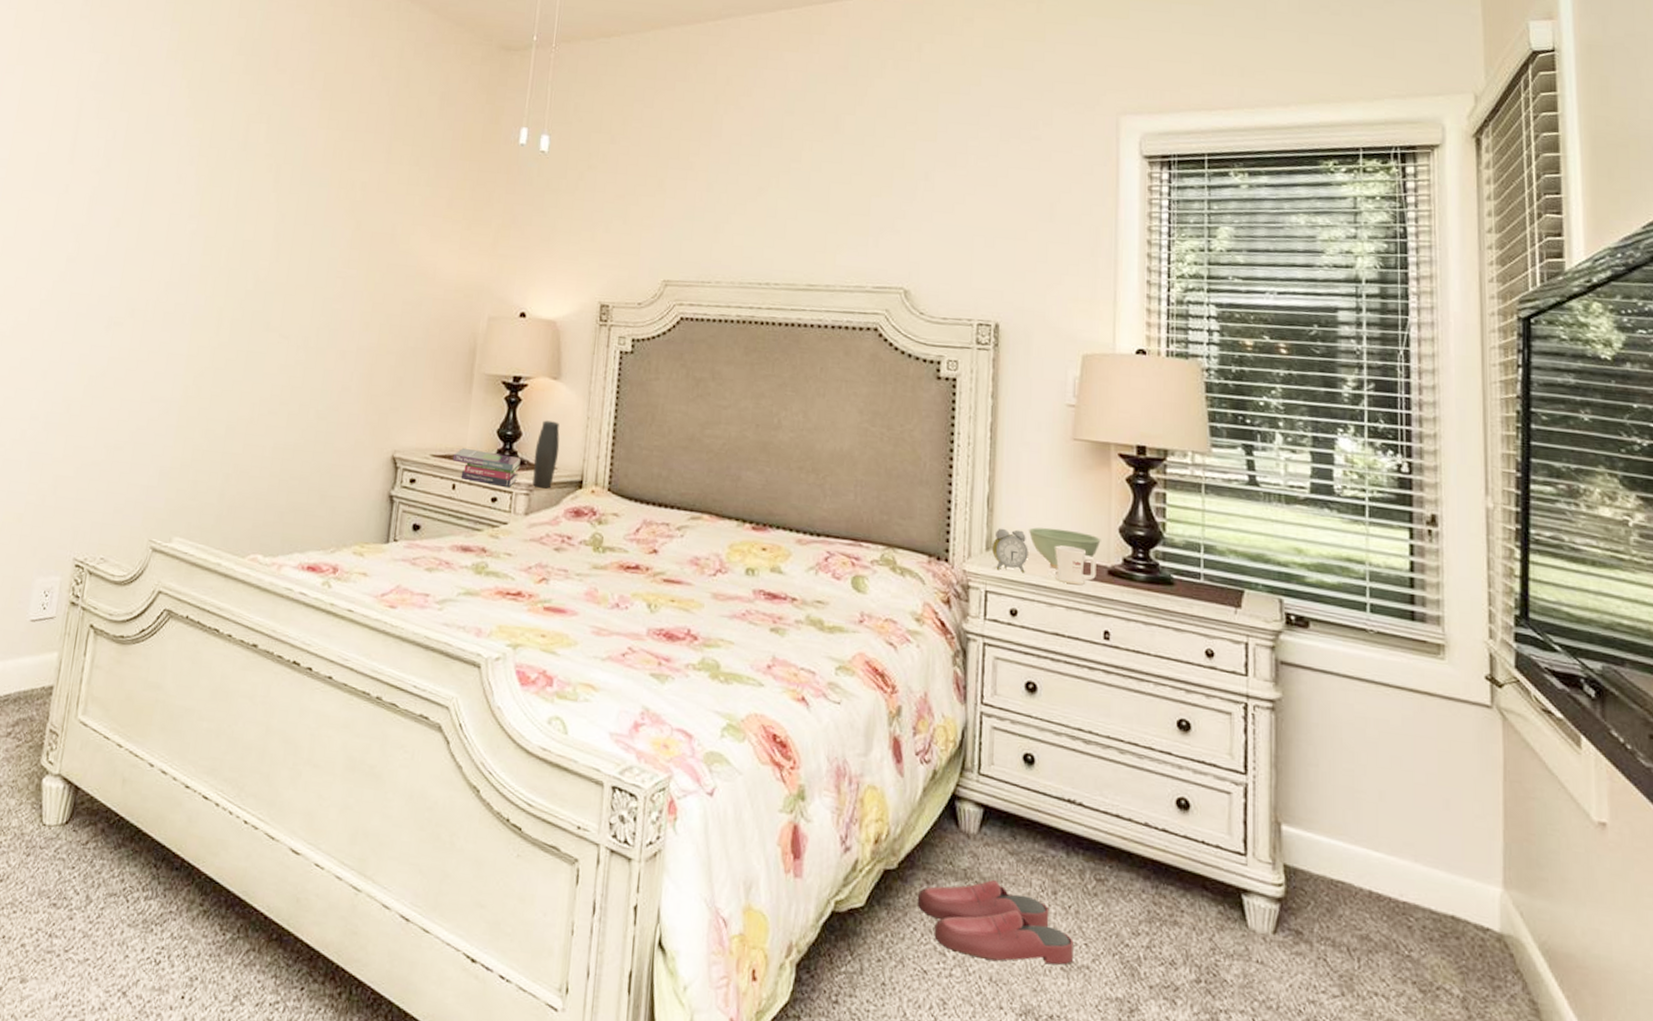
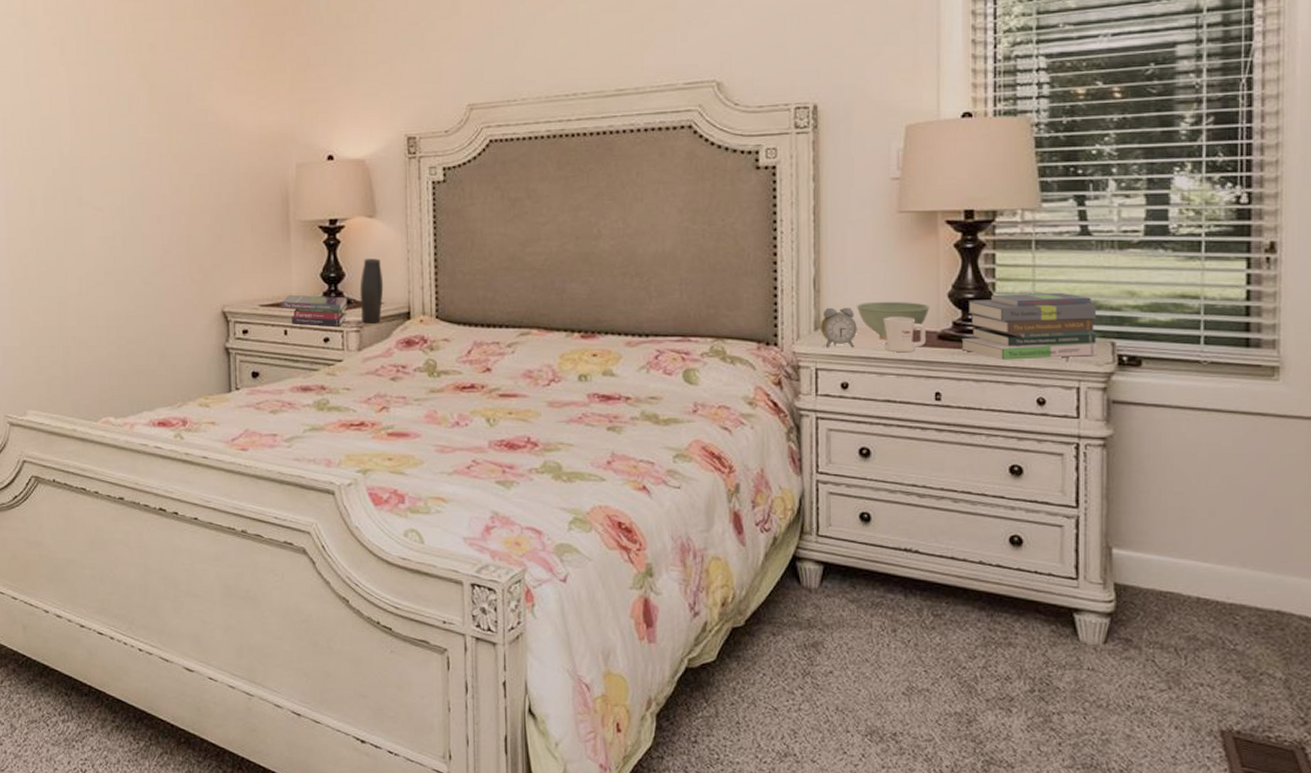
slippers: present [917,879,1074,965] -> none [764,625,913,693]
books: none [1131,535,1266,611] -> present [961,292,1098,360]

